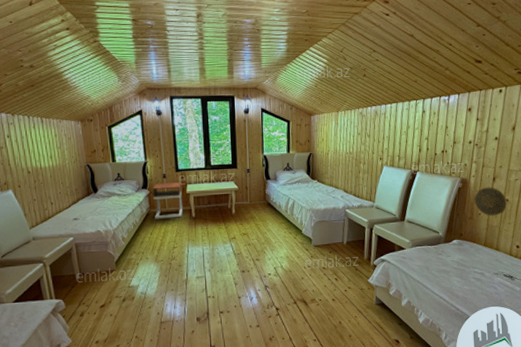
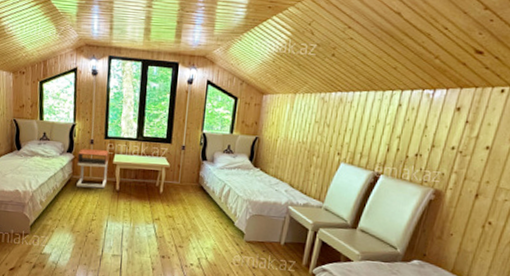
decorative plate: present [474,187,507,216] -> none [447,204,490,240]

